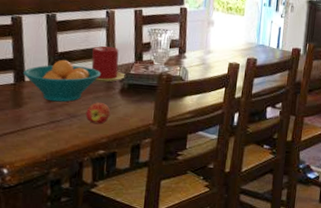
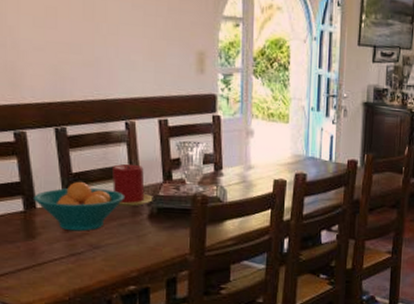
apple: present [85,102,111,125] -> none [110,231,140,256]

